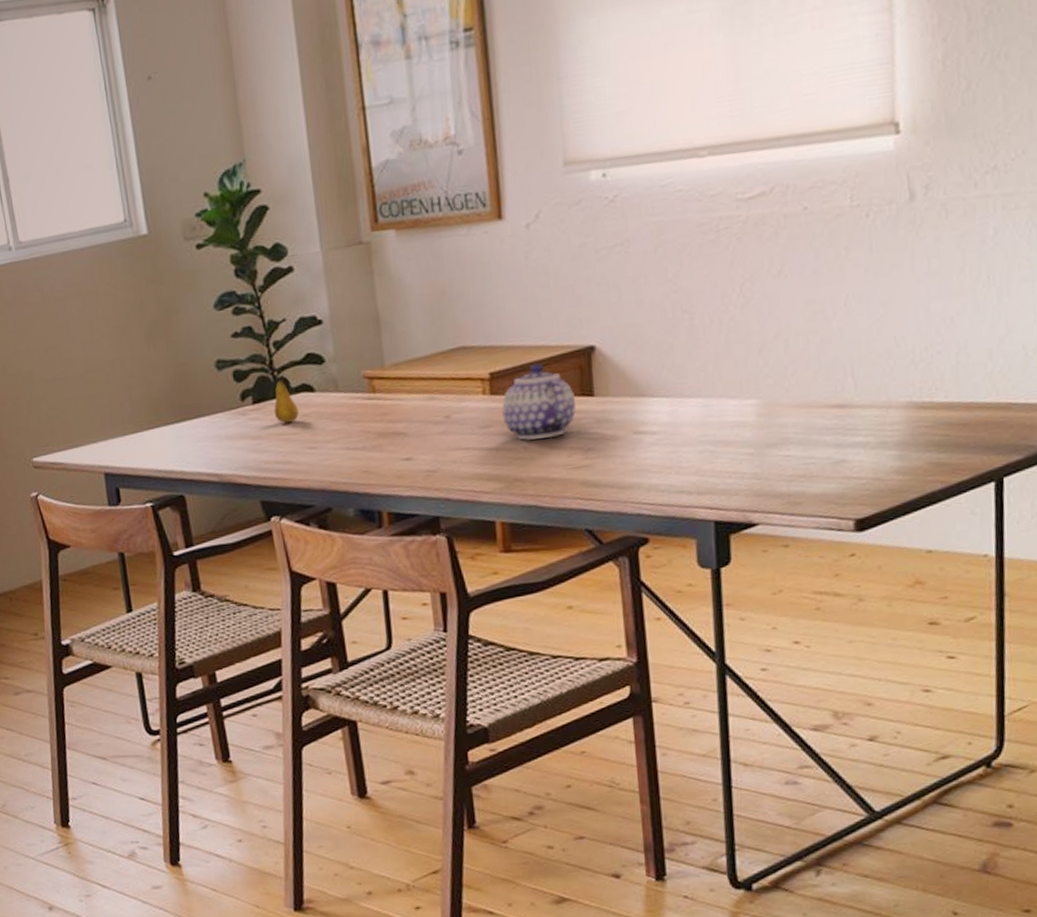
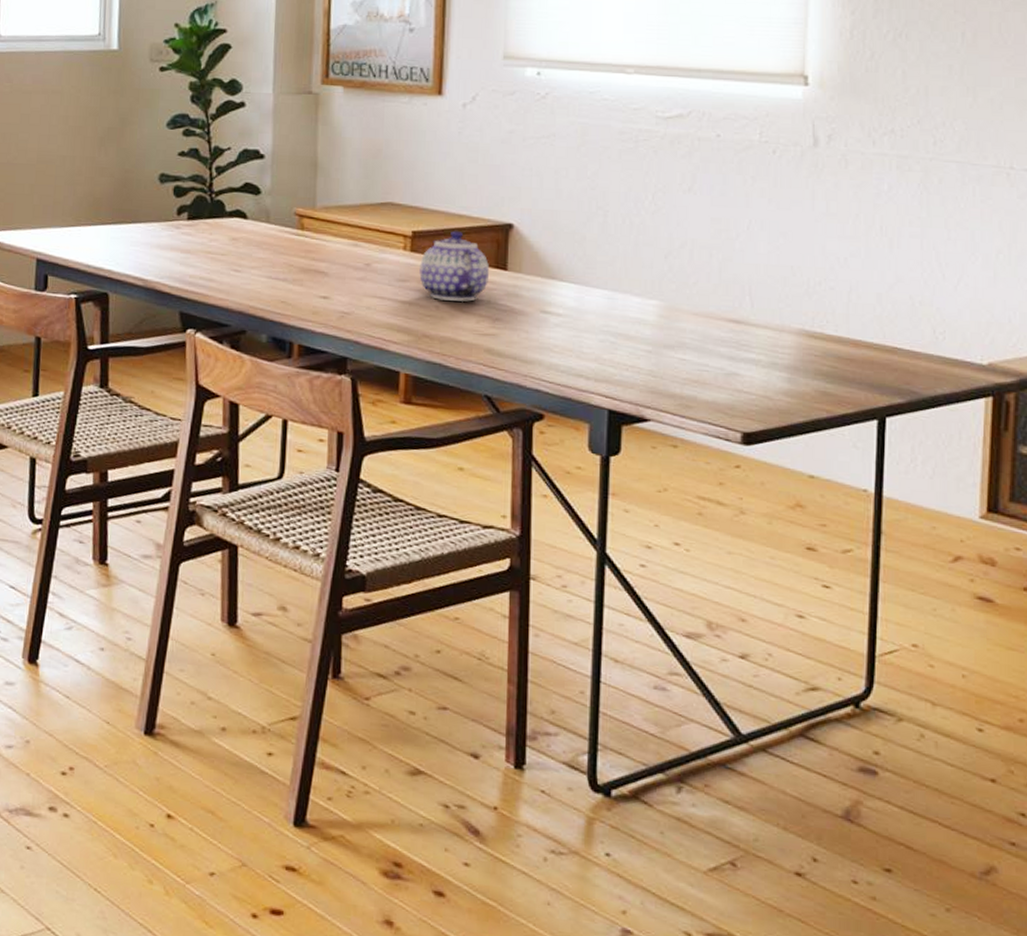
fruit: present [273,374,300,424] -> none [206,197,230,244]

